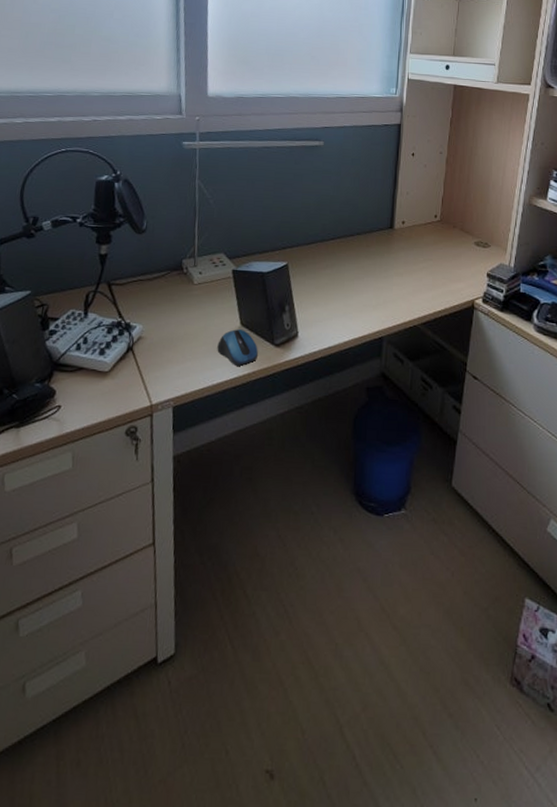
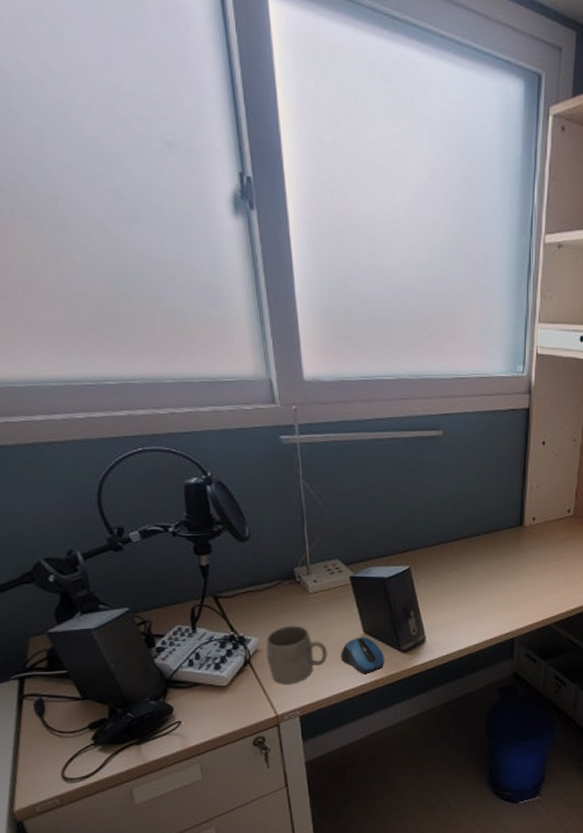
mug: none [148,314,206,373] -> present [266,625,327,684]

